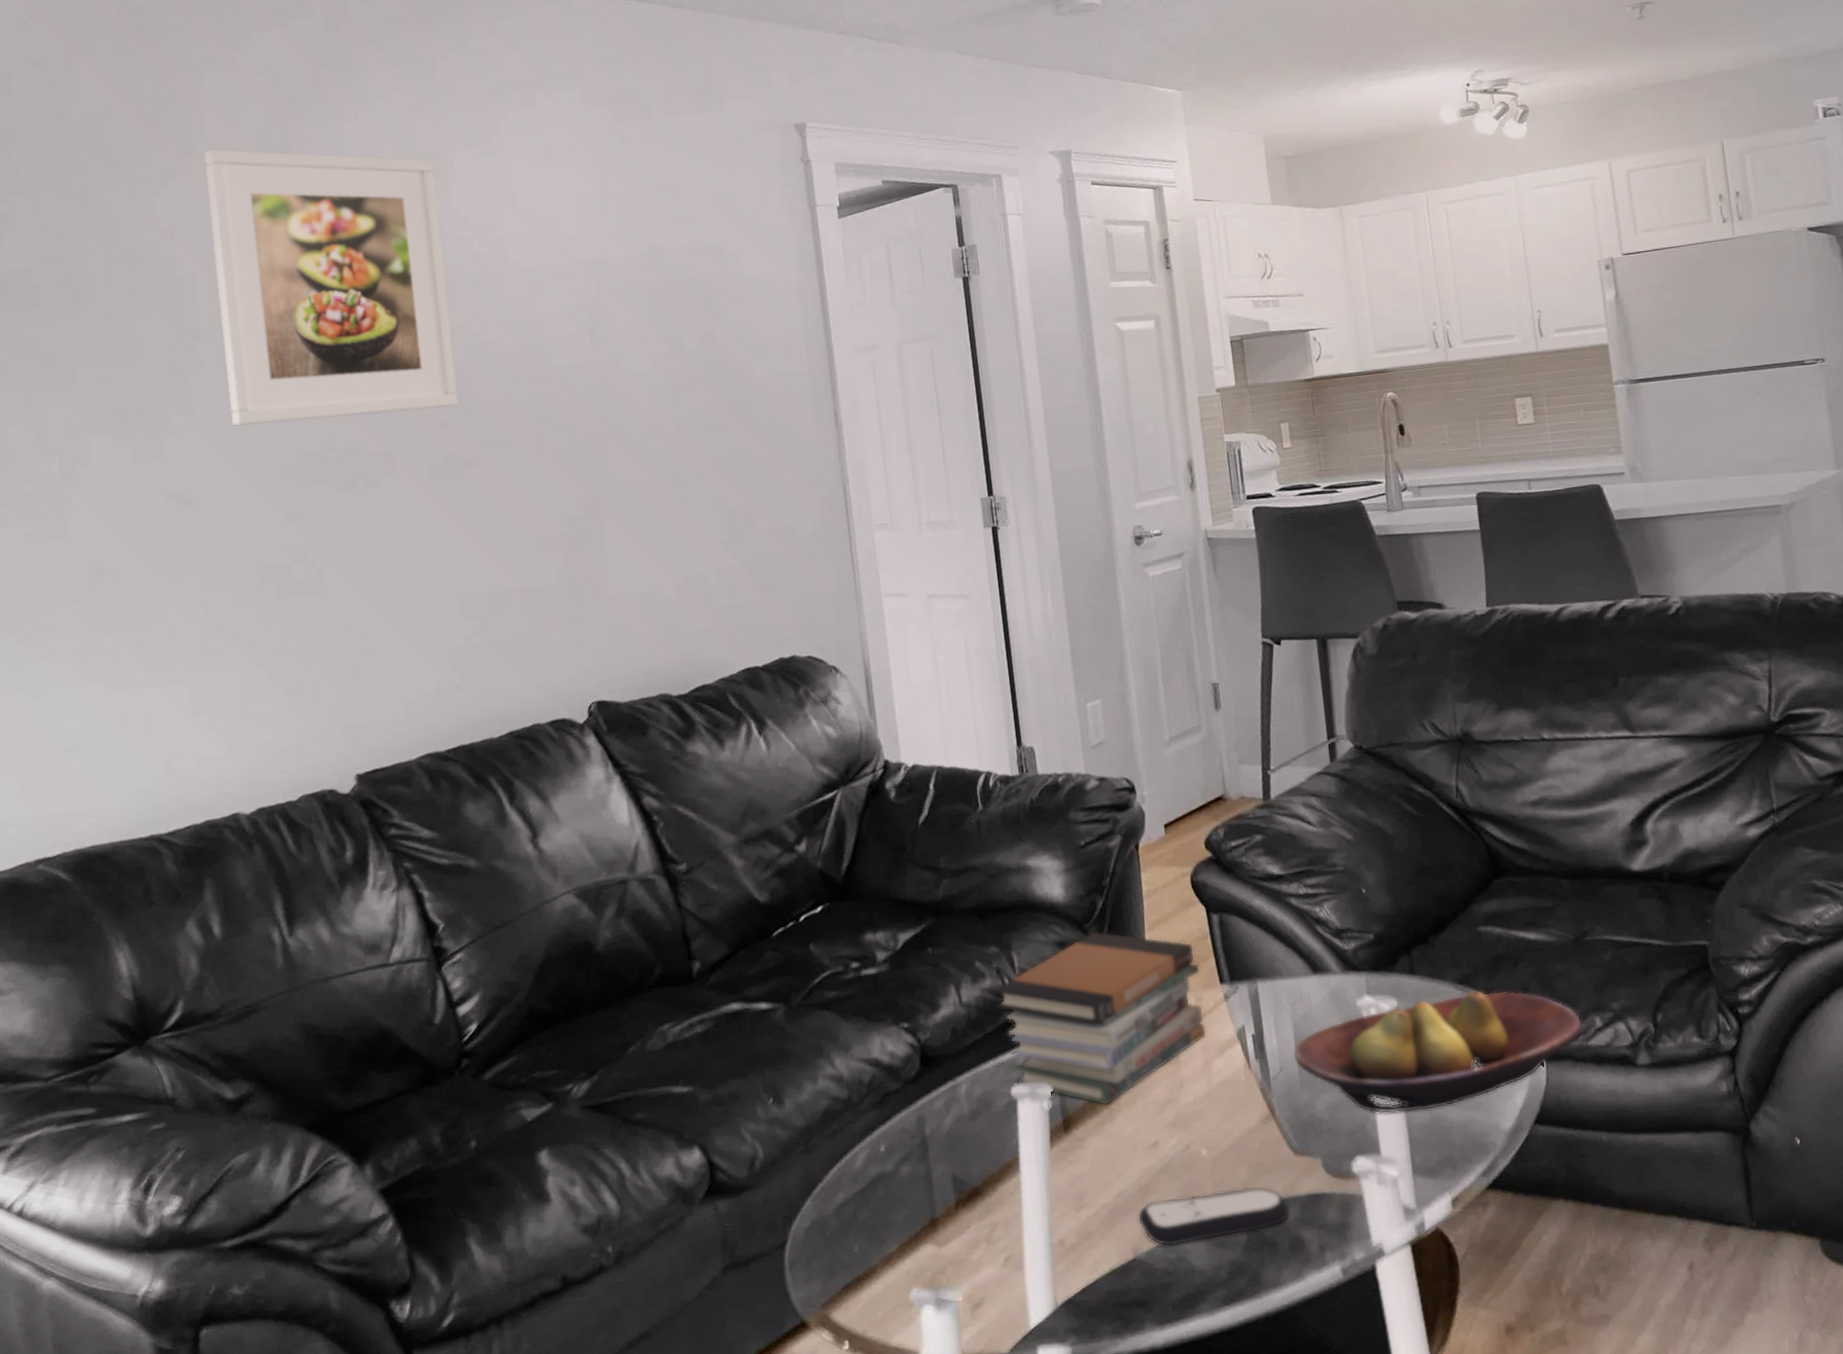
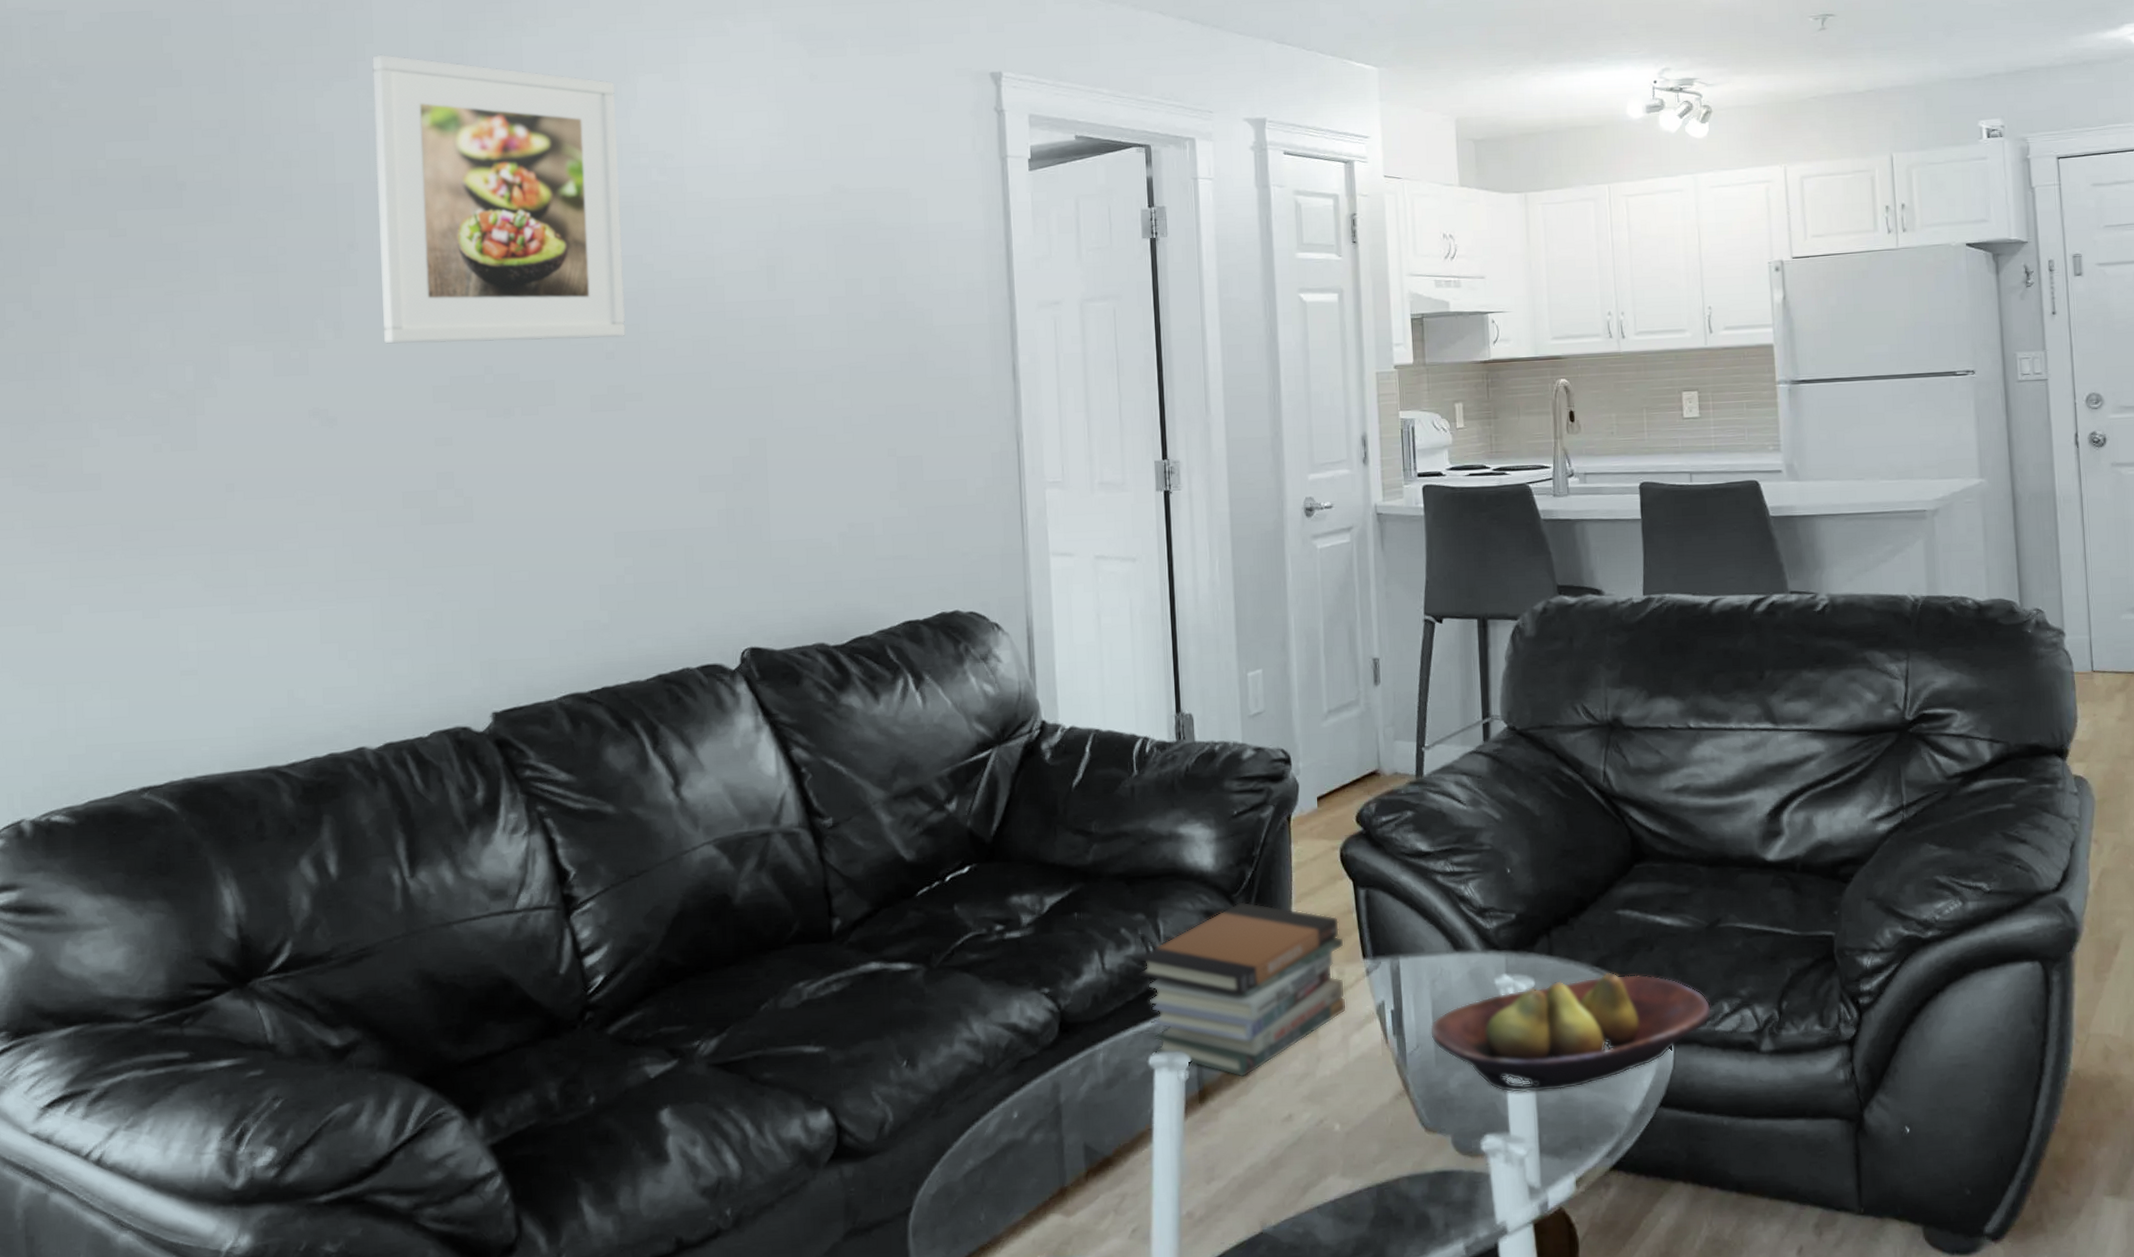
remote control: present [1137,1186,1291,1247] -> none [1267,1162,1419,1221]

